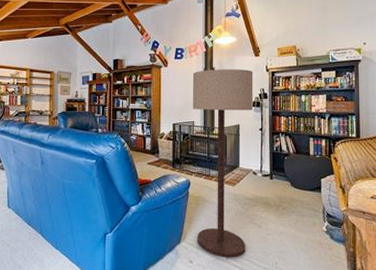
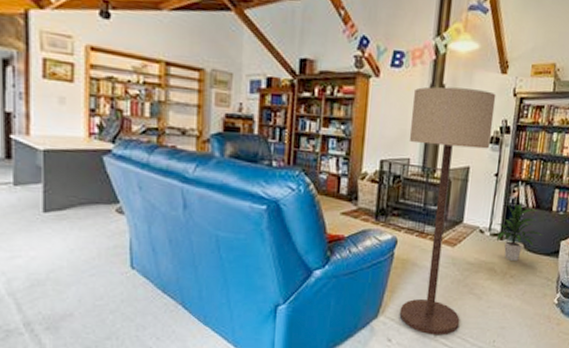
indoor plant: none [265,150,305,196] -> present [494,202,542,261]

